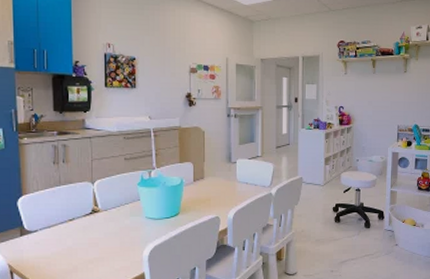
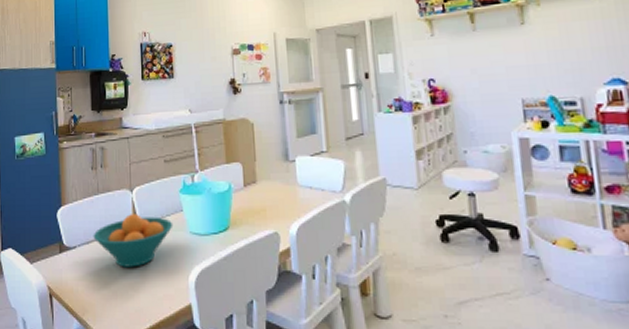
fruit bowl: none [54,202,131,246] -> present [93,214,173,267]

